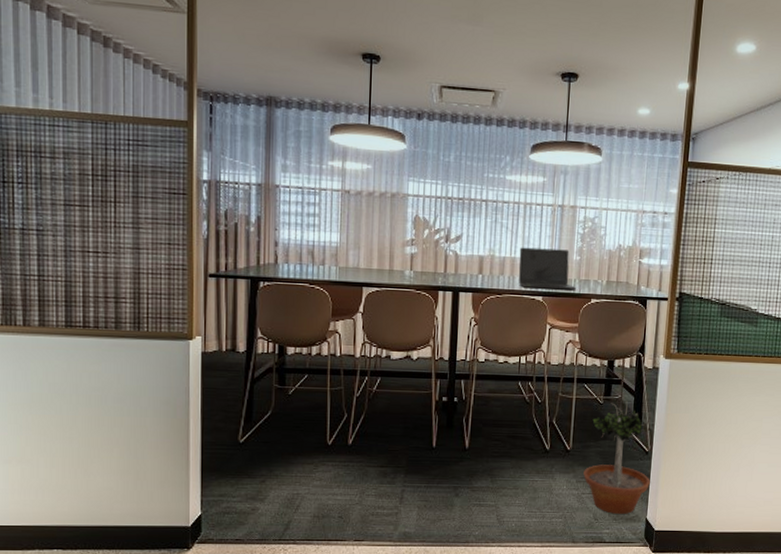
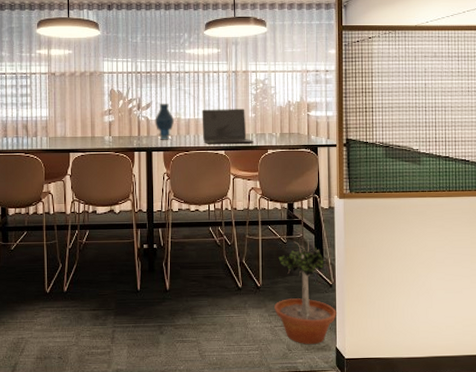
vase: none [464,236,488,280] -> present [154,103,175,140]

